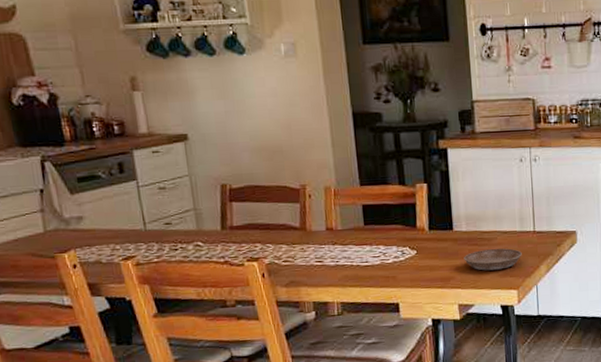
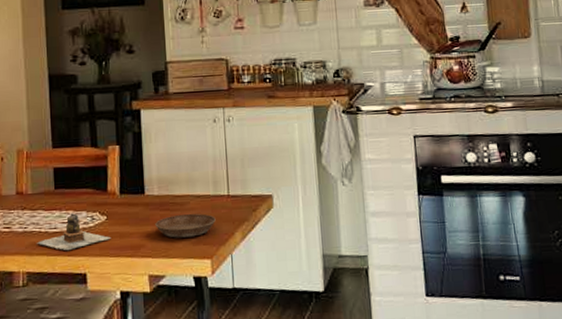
teapot: none [349,247,422,282] -> present [37,212,112,250]

